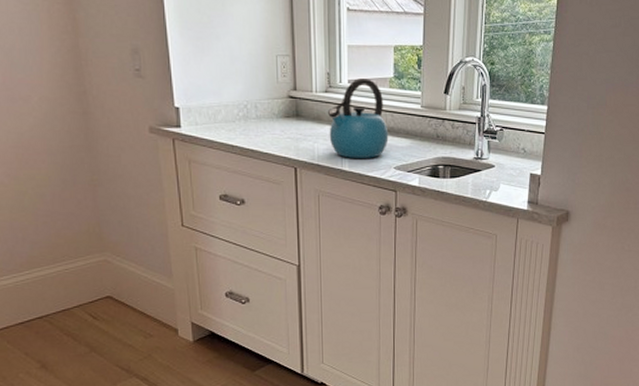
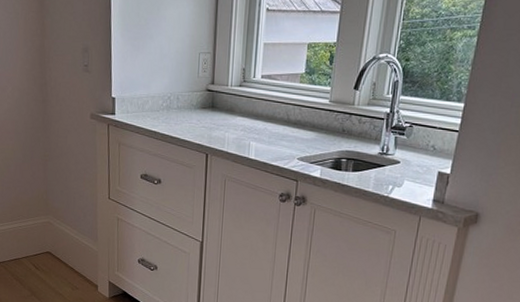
kettle: present [327,78,389,158] -> none [239,74,295,149]

